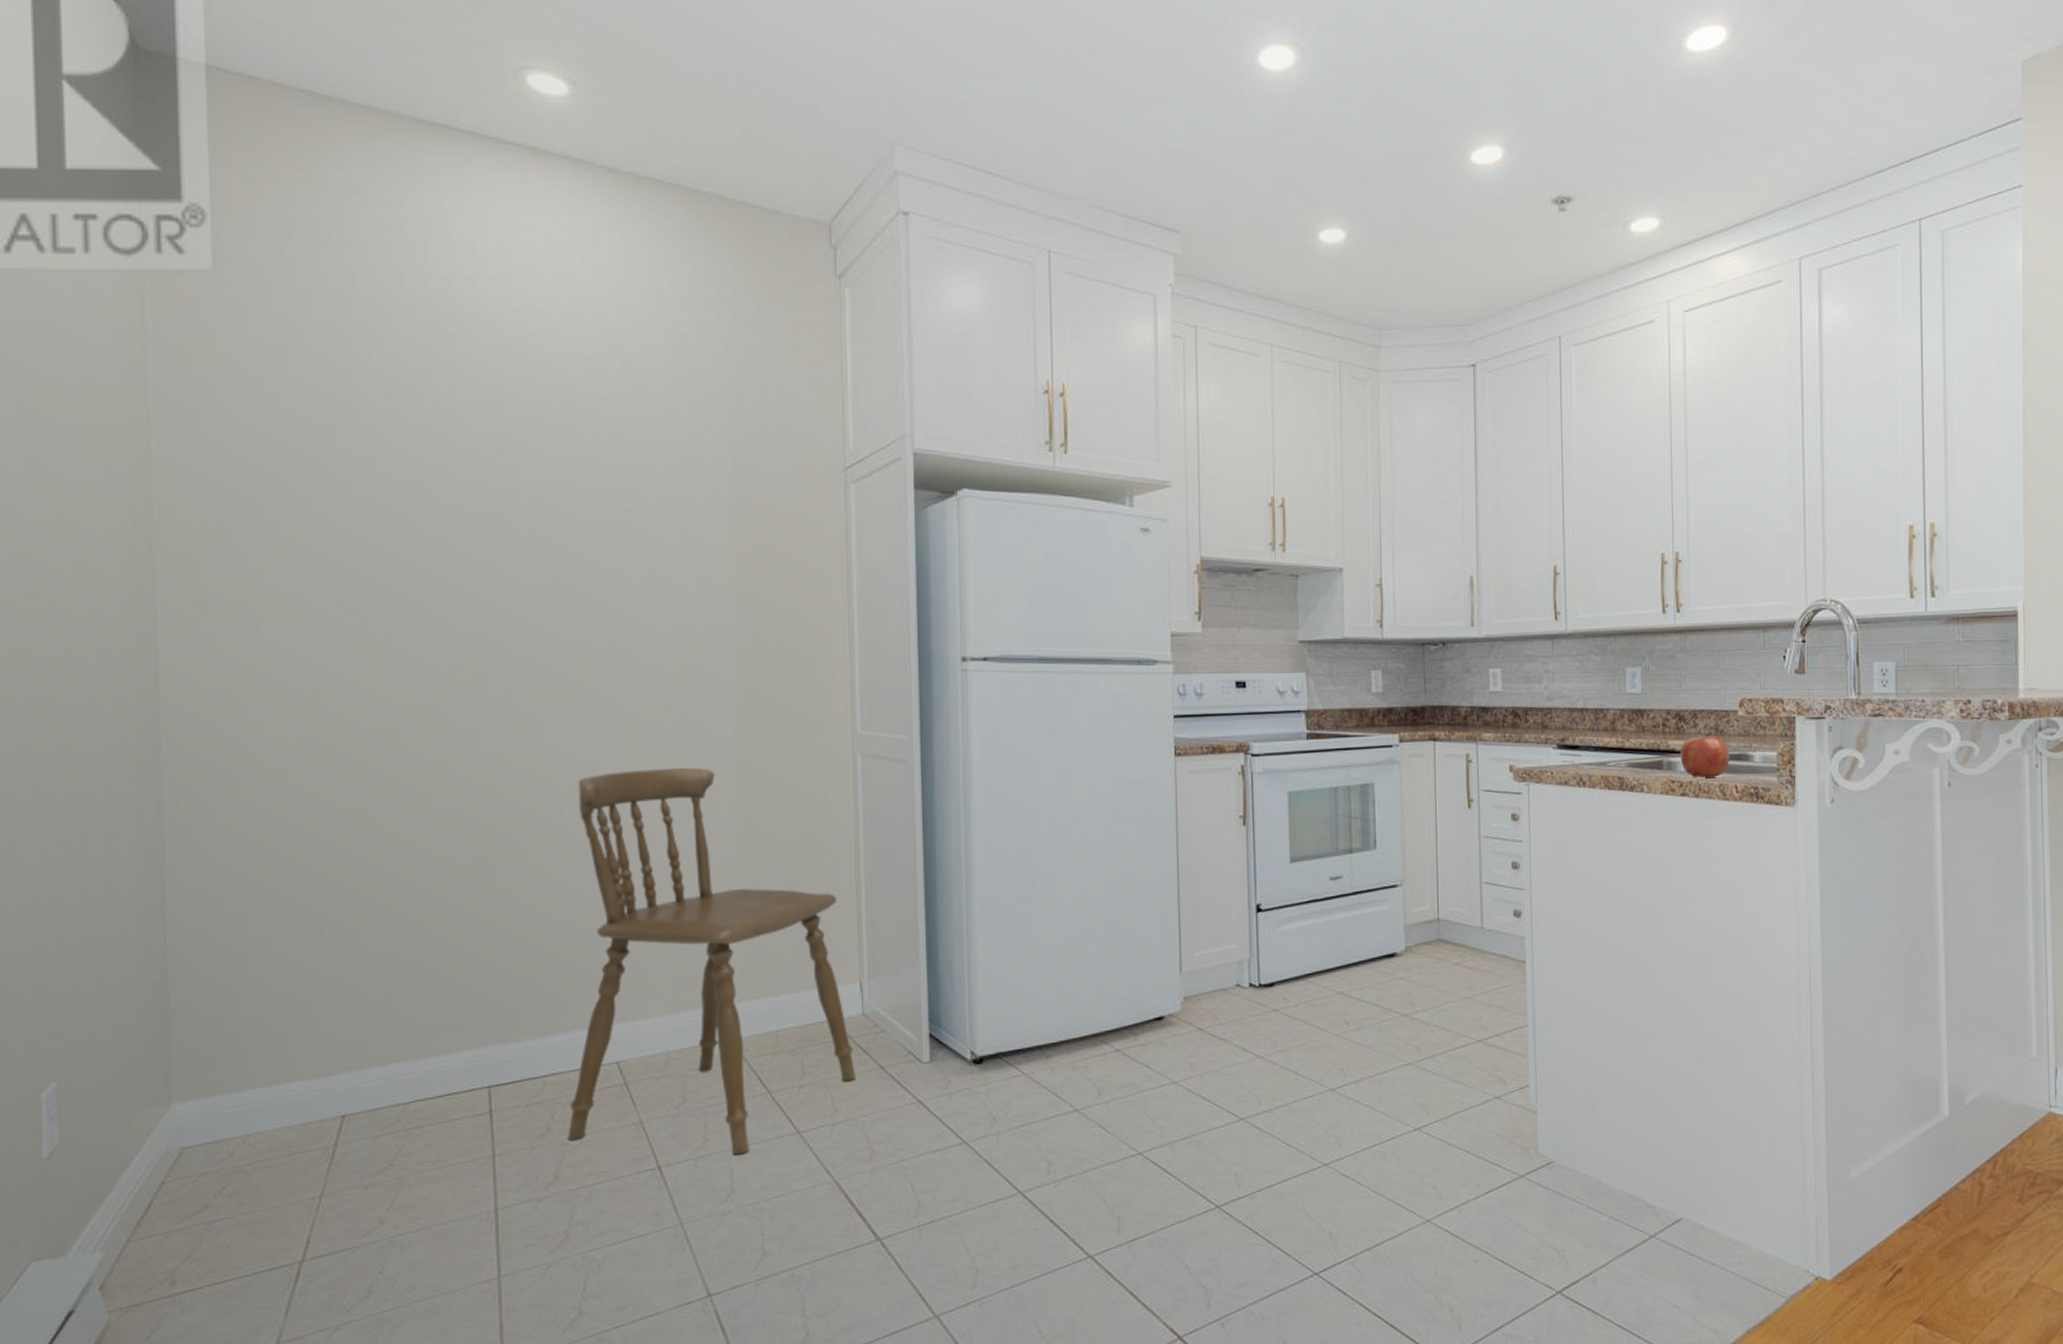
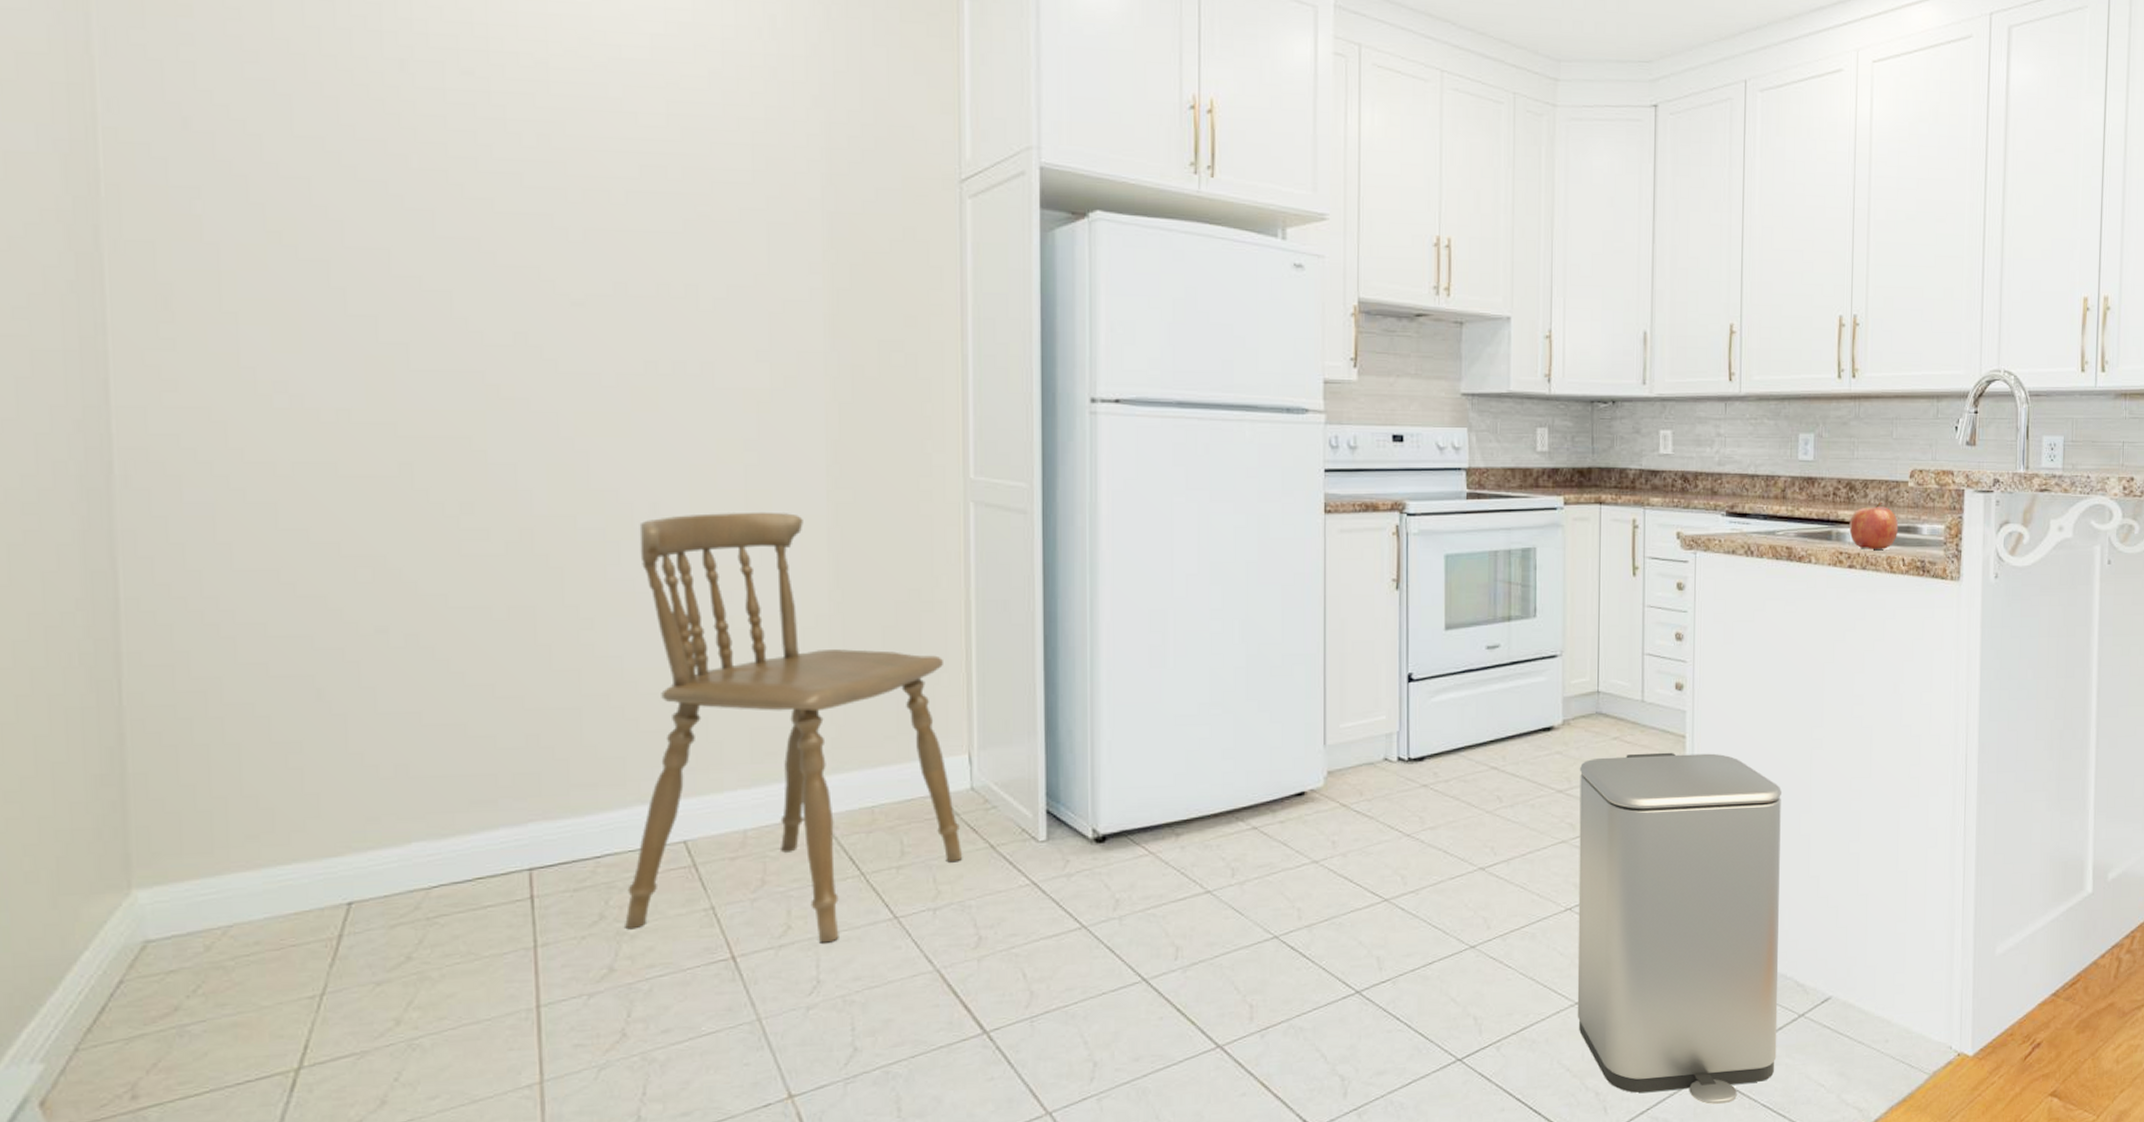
pedal bin: none [1423,977,1629,1323] -> present [1577,752,1783,1105]

